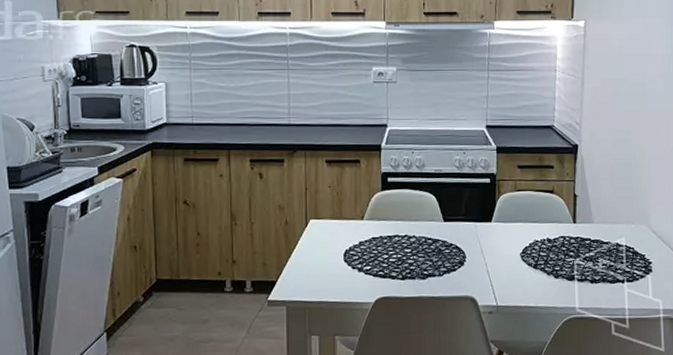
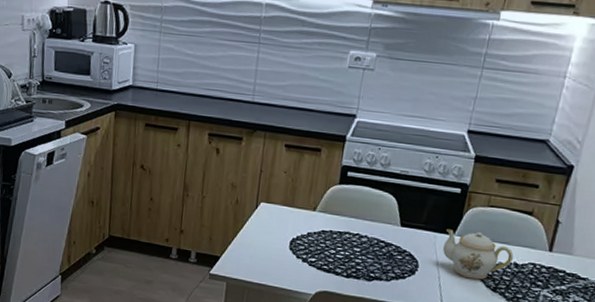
teapot: none [483,215,545,260] -> present [442,229,514,280]

